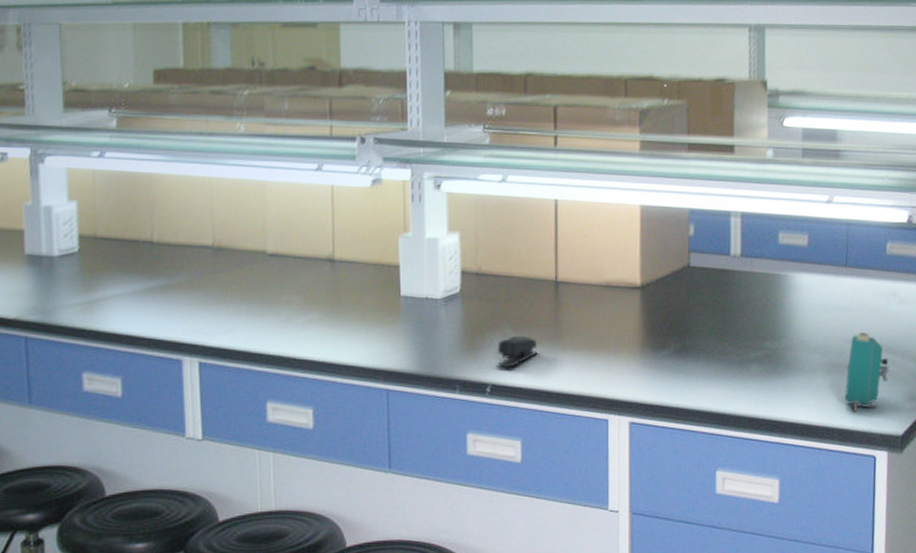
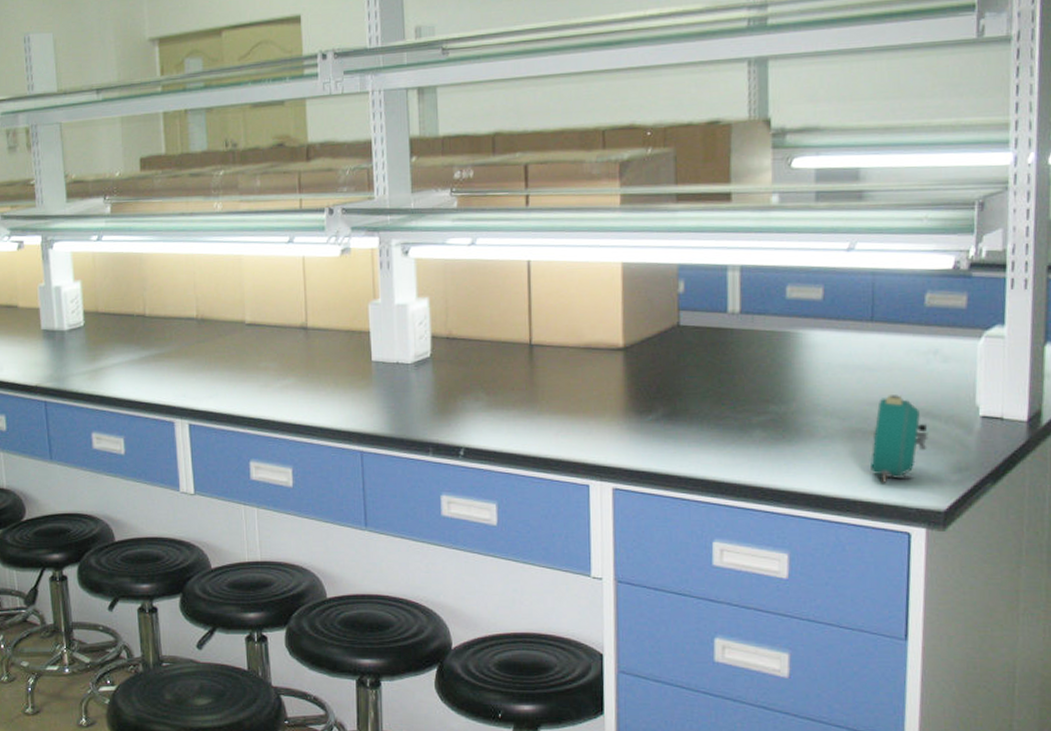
stapler: present [495,335,538,368] -> none [468,399,512,431]

